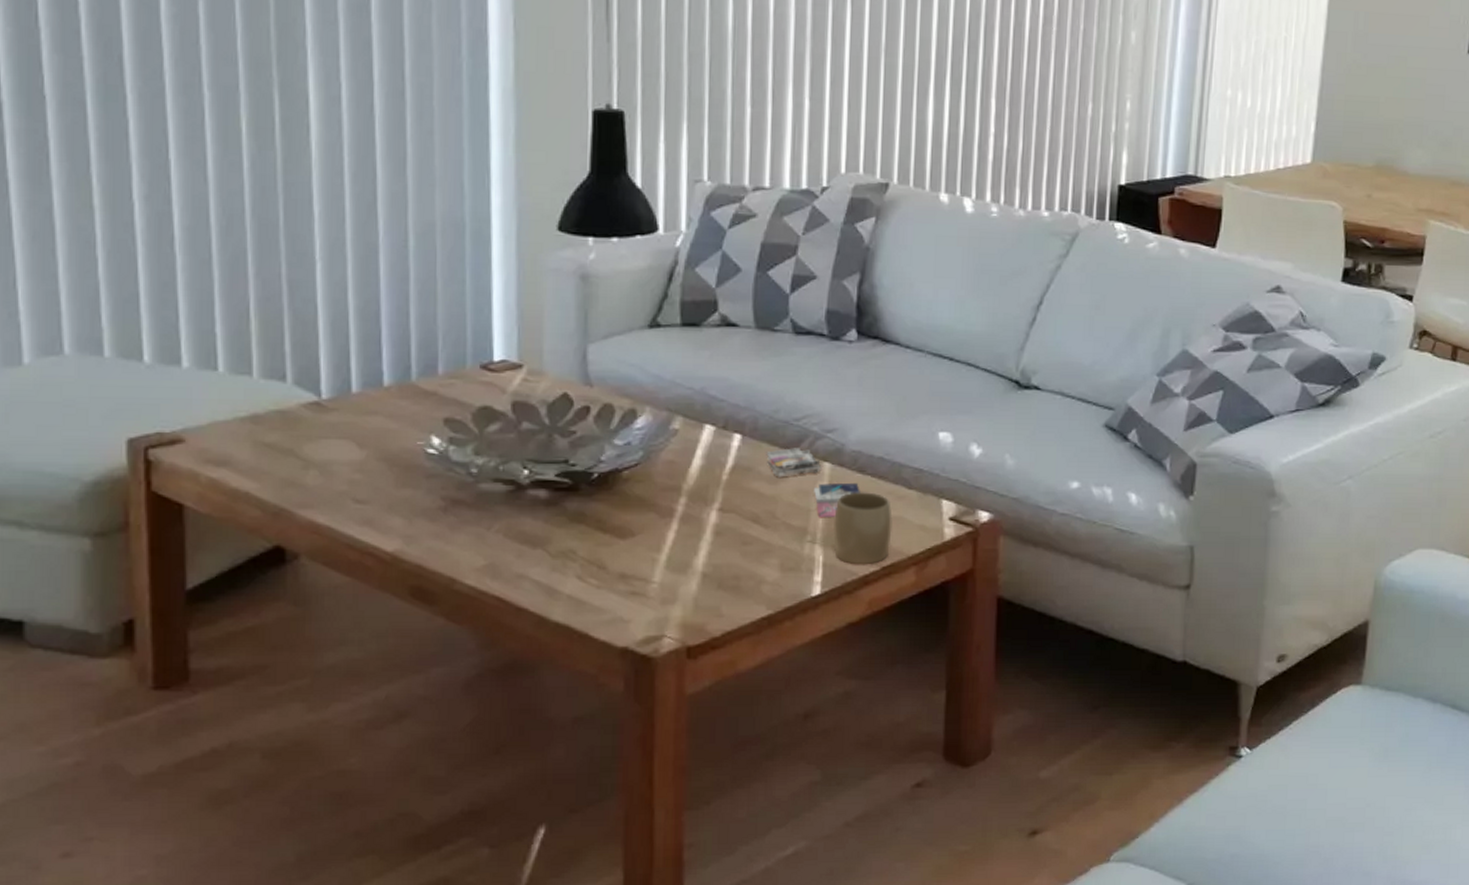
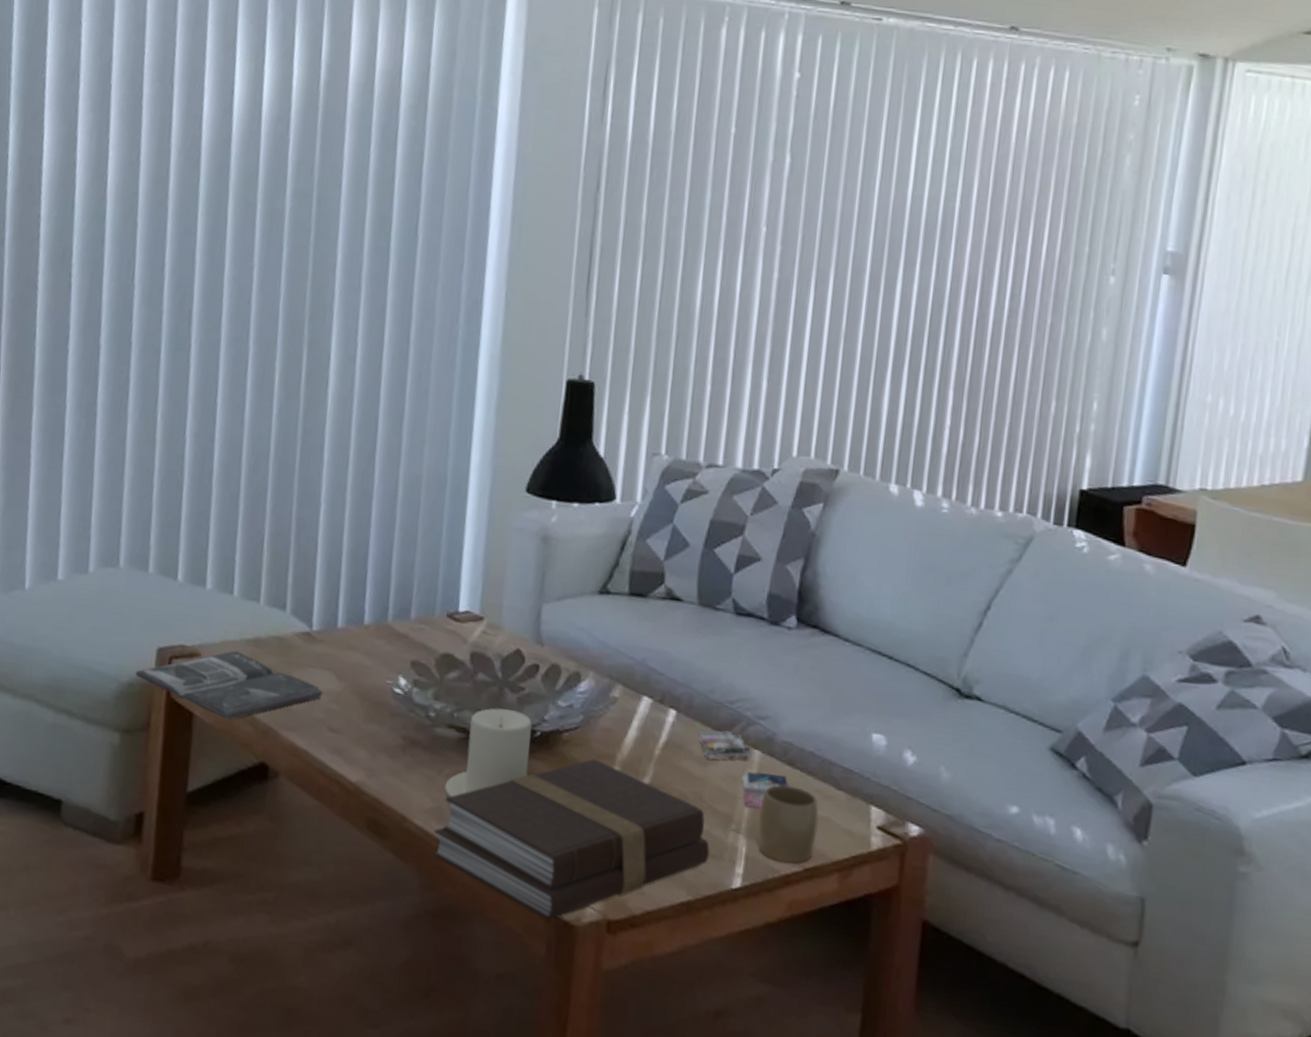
magazine: none [101,431,343,507] -> present [135,650,323,720]
book: none [489,492,788,656] -> present [432,759,710,920]
candle: none [496,455,589,552] -> present [444,708,533,798]

